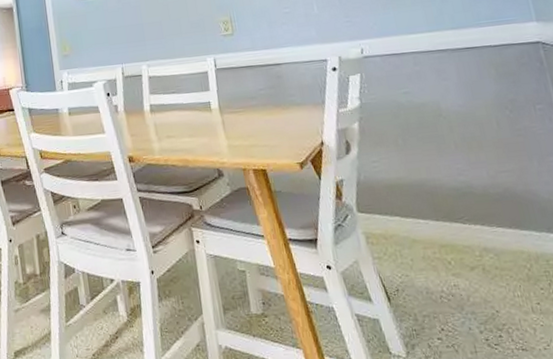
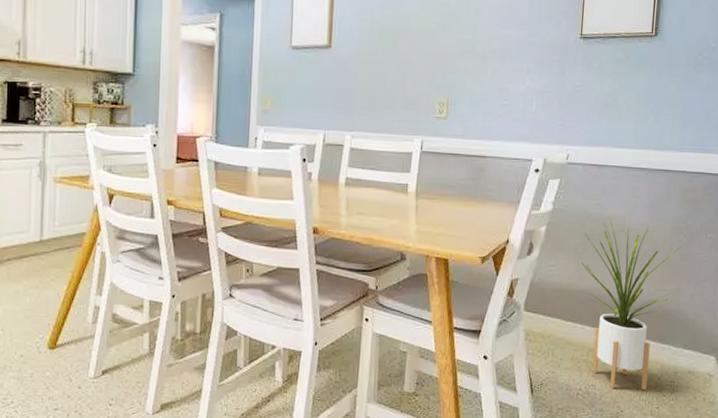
house plant: none [399,106,522,288] -> present [579,222,682,391]

